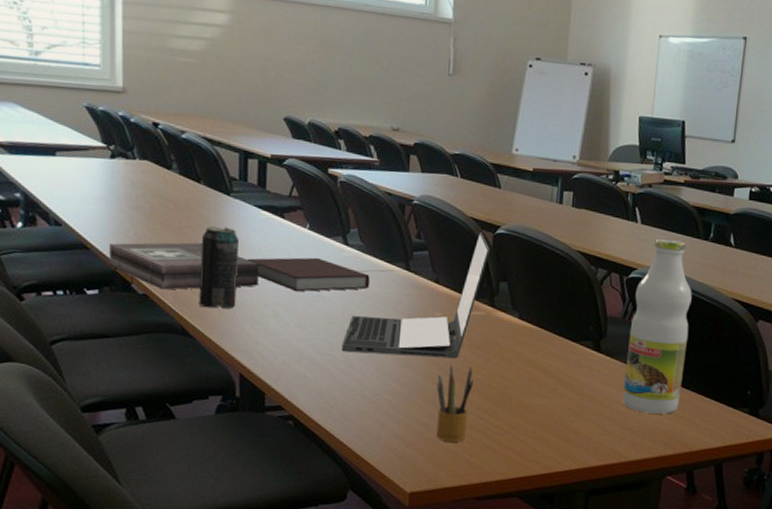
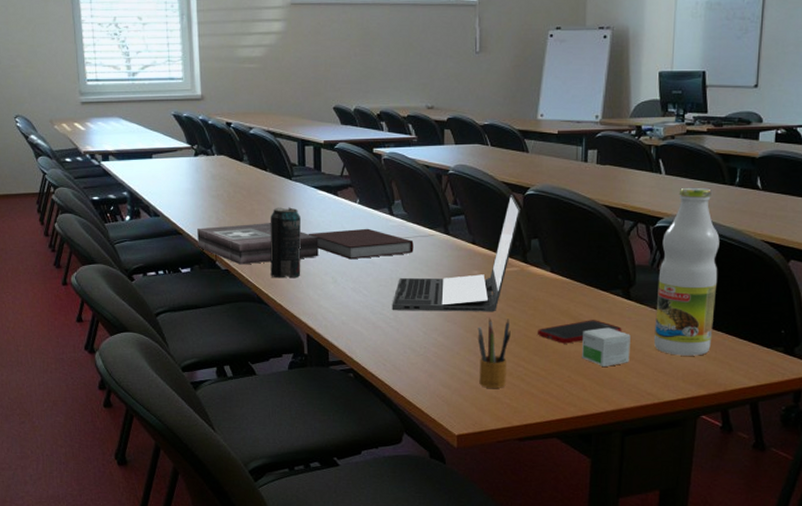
cell phone: none [502,371,591,397] -> present [538,320,622,344]
small box: none [548,380,599,422] -> present [582,327,631,367]

